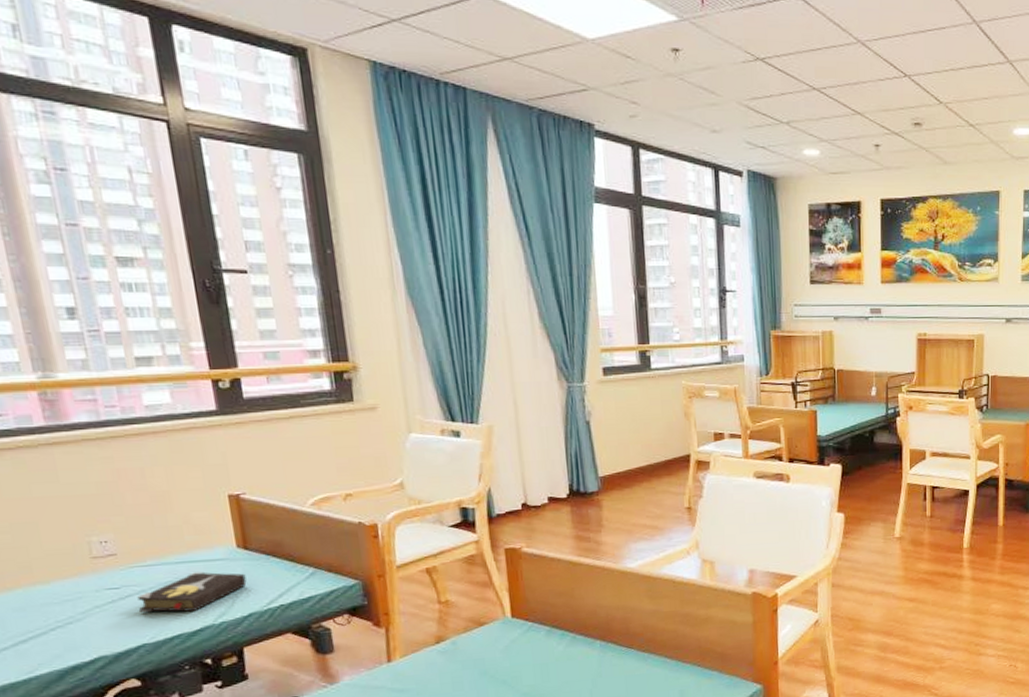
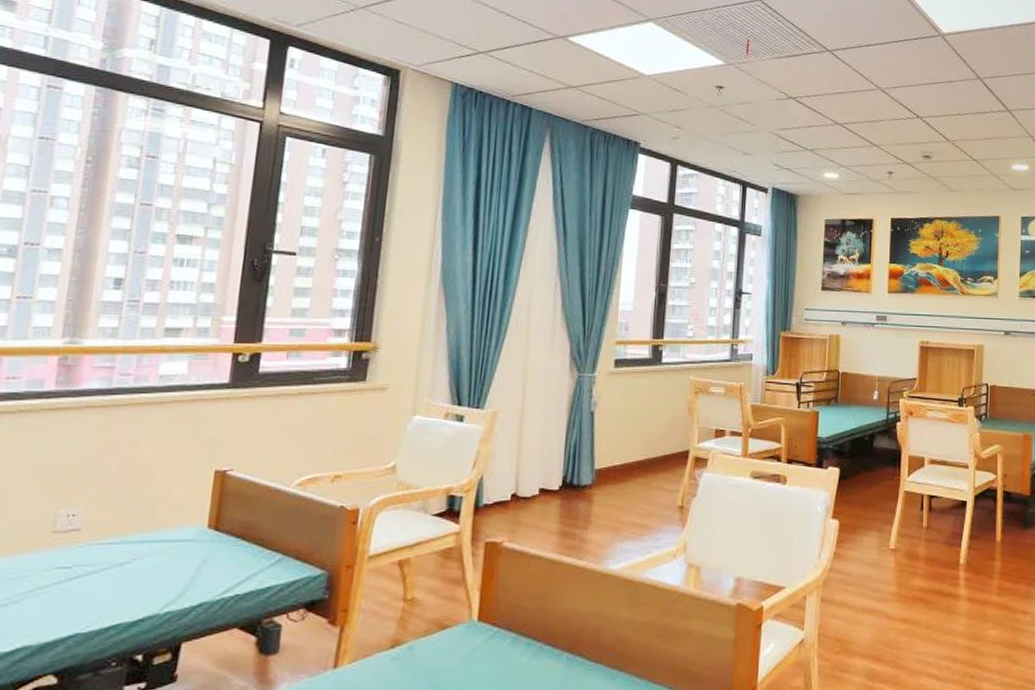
hardback book: present [137,572,247,613] -> none [84,553,208,598]

